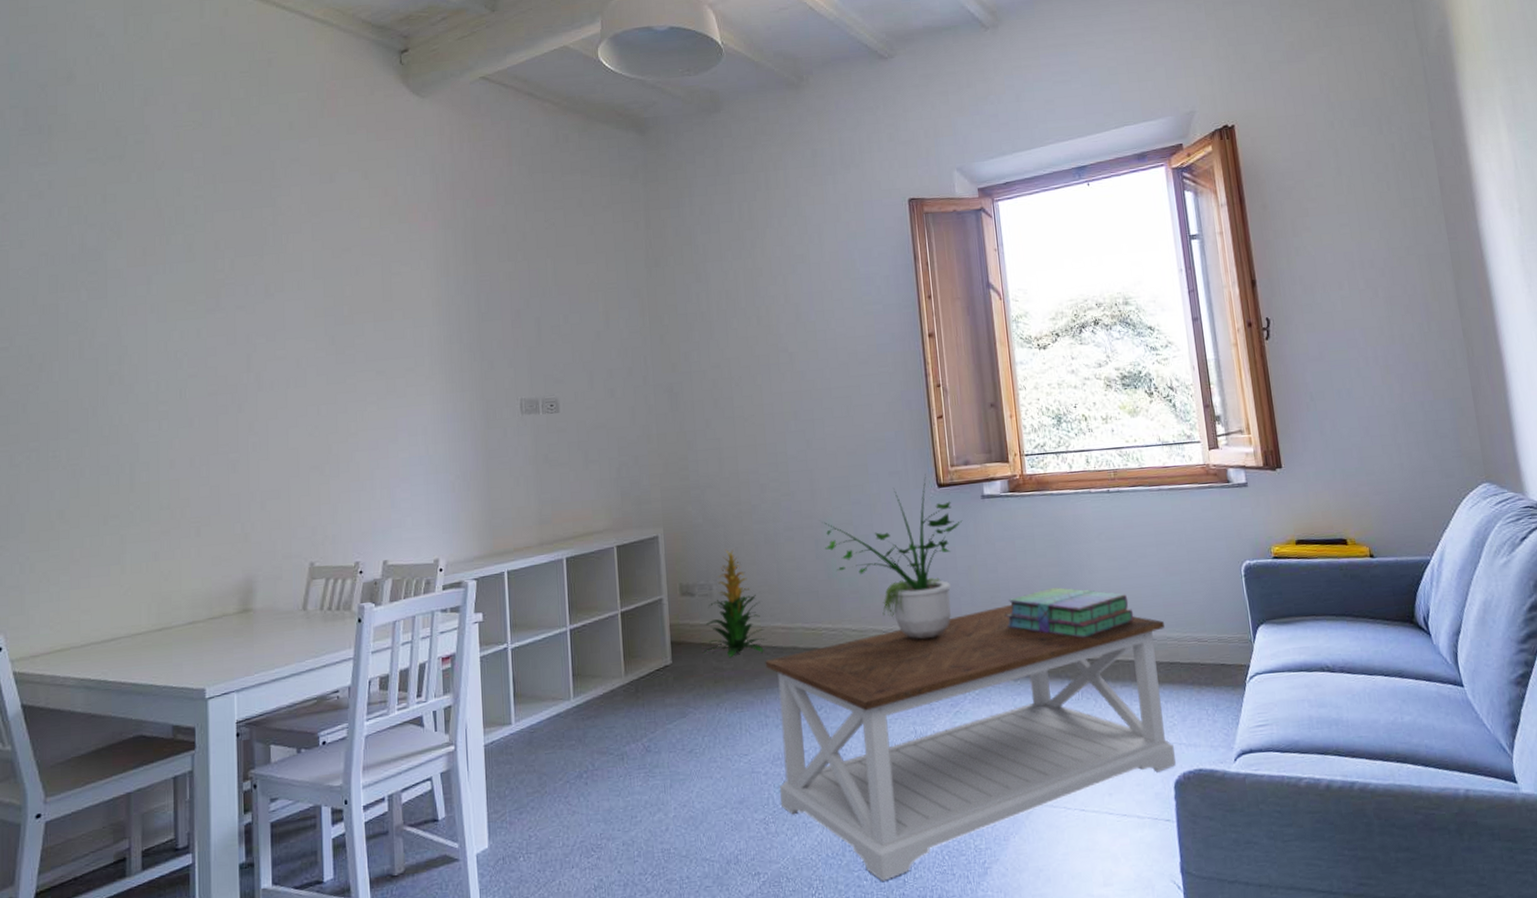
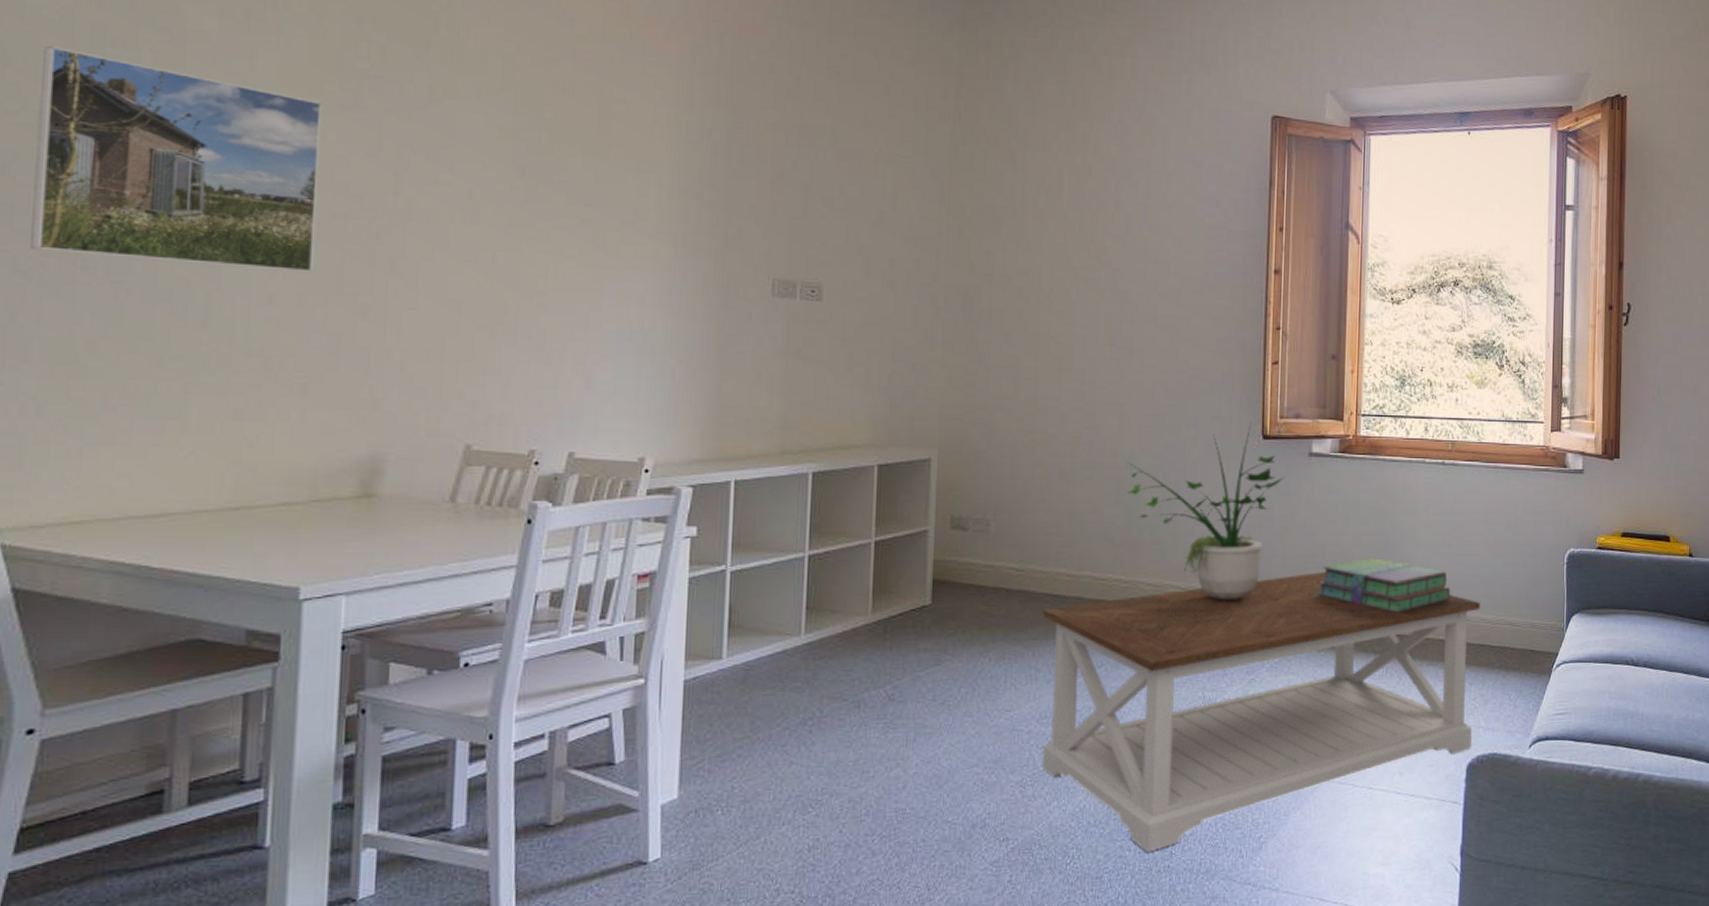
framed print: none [20,296,198,448] -> present [30,45,323,273]
indoor plant: present [704,549,767,657] -> none [972,482,1048,602]

